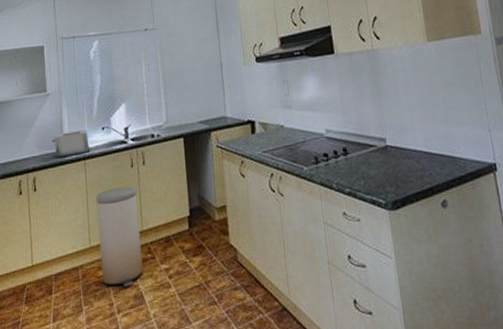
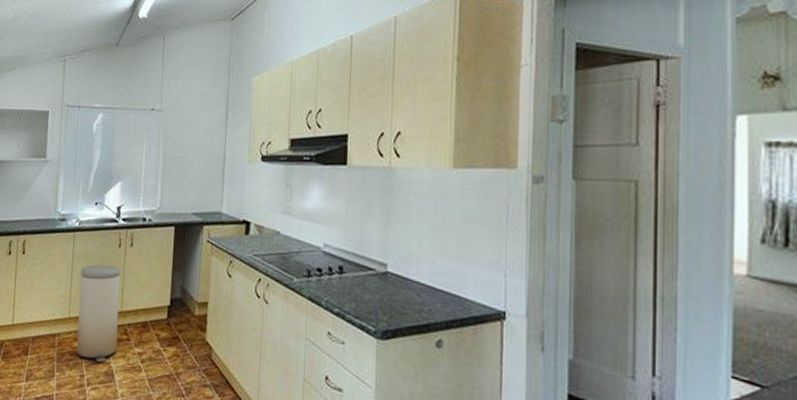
toaster: present [52,129,90,159] -> none [45,201,81,227]

